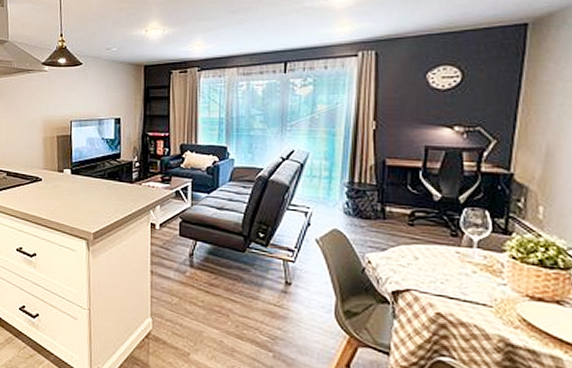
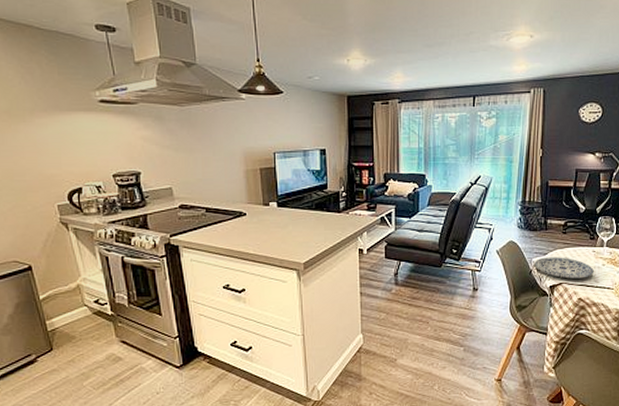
plate: none [368,253,459,287] -> present [534,257,594,279]

